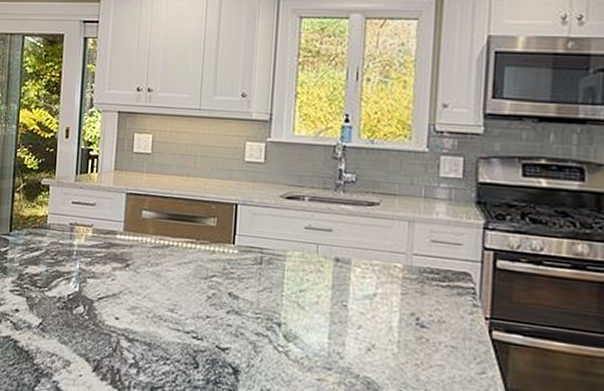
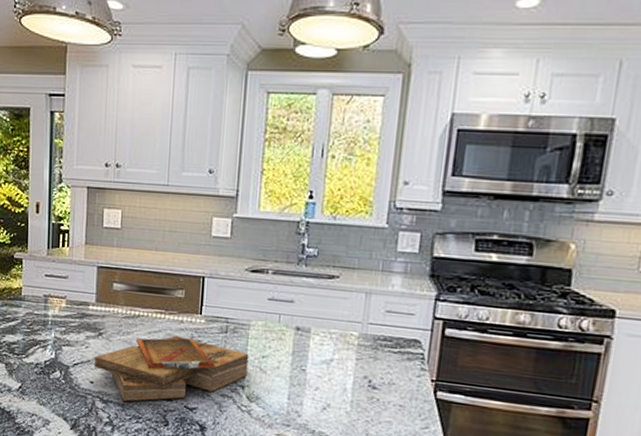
clipboard: none [120,267,286,341] -> present [95,336,249,402]

